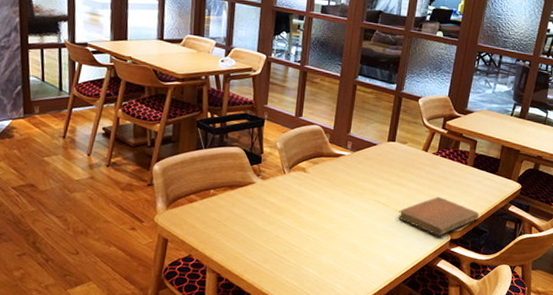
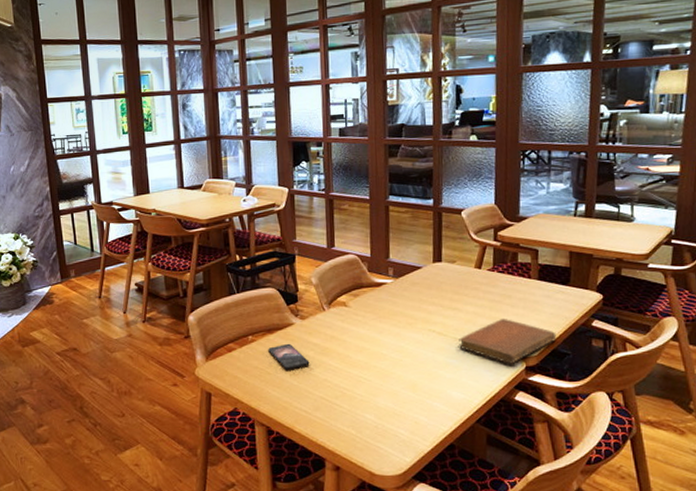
smartphone: none [227,200,265,225] -> present [268,343,310,370]

